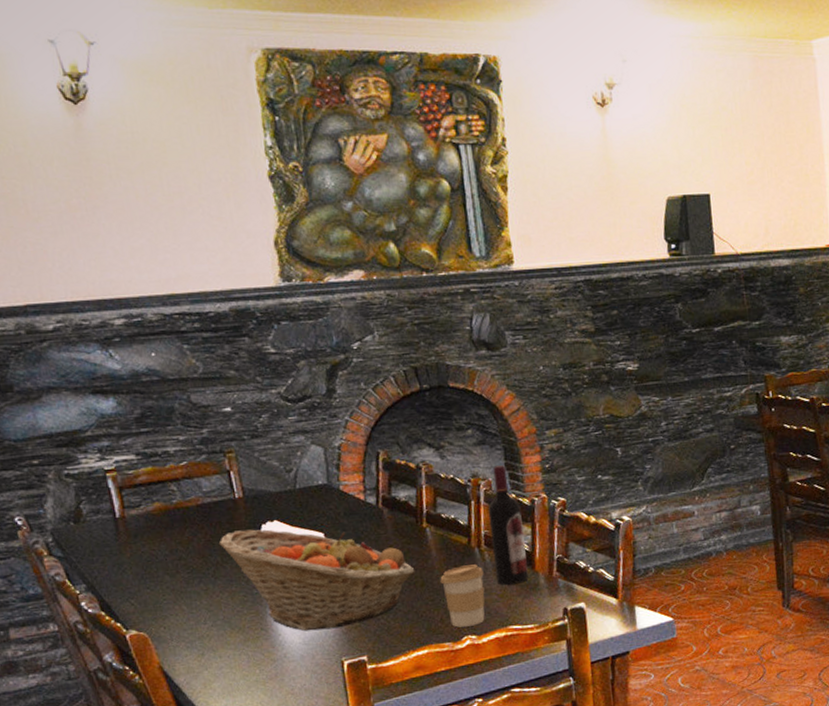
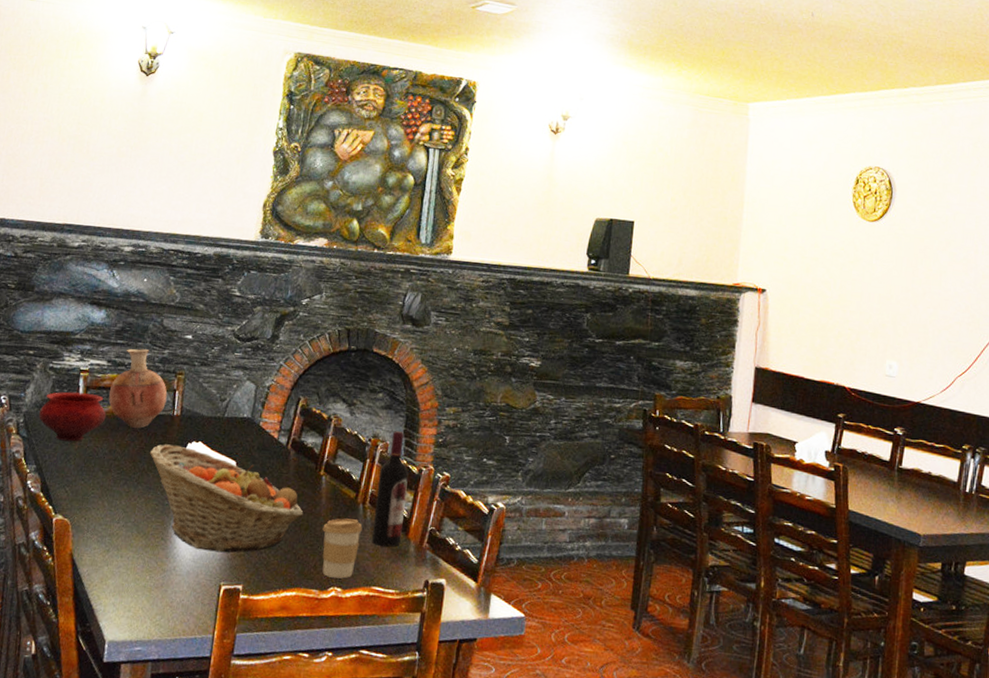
bowl: none [68,494,154,552] -> present [38,391,106,442]
vase: none [148,433,223,521] -> present [108,349,168,428]

